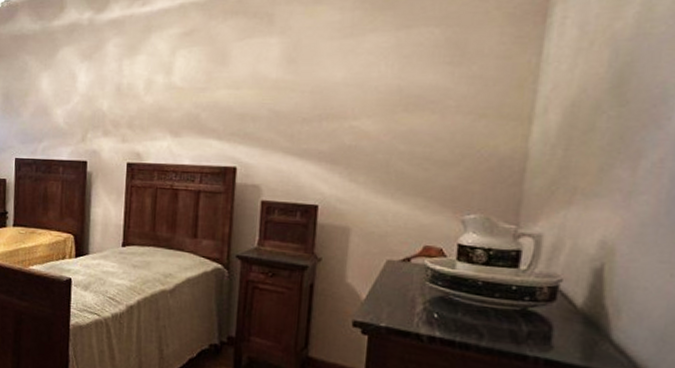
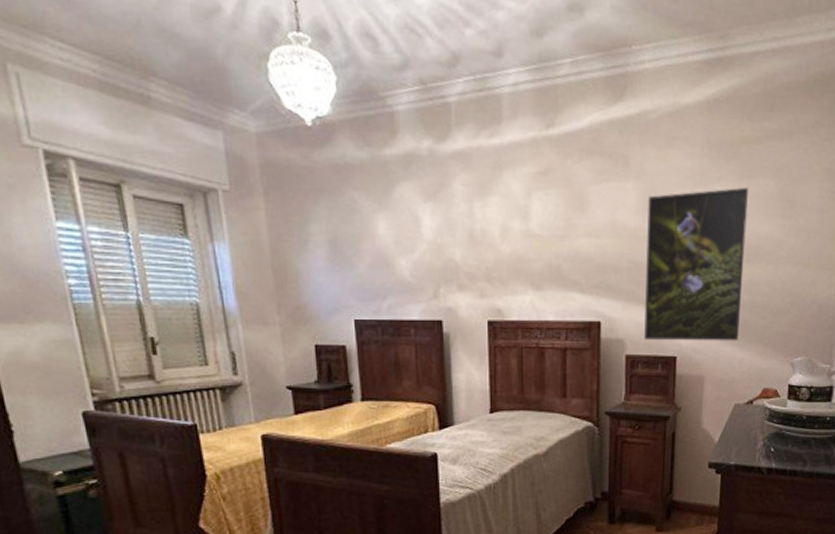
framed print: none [282,36,408,193] -> present [643,187,748,342]

